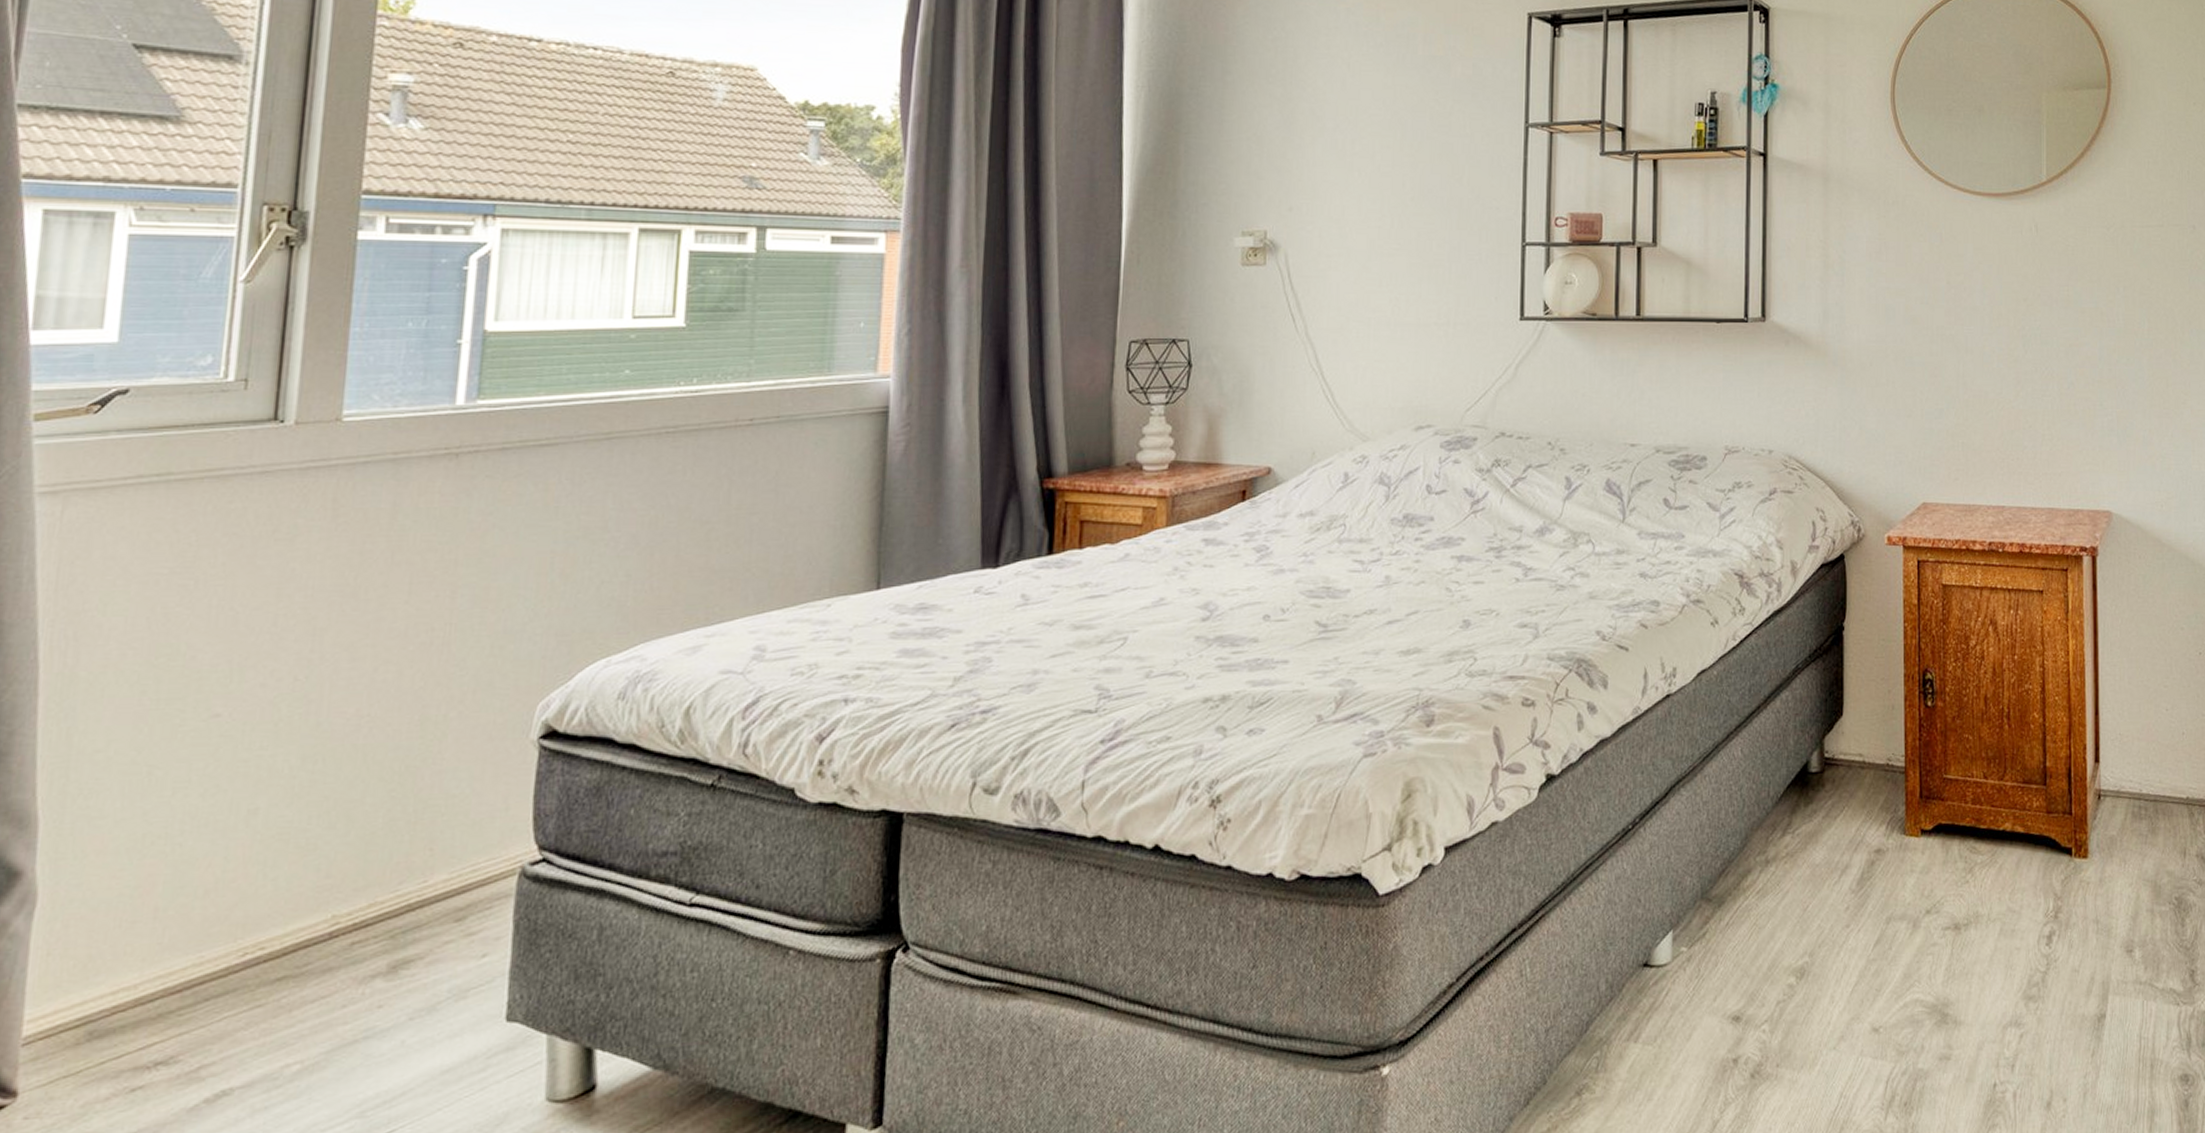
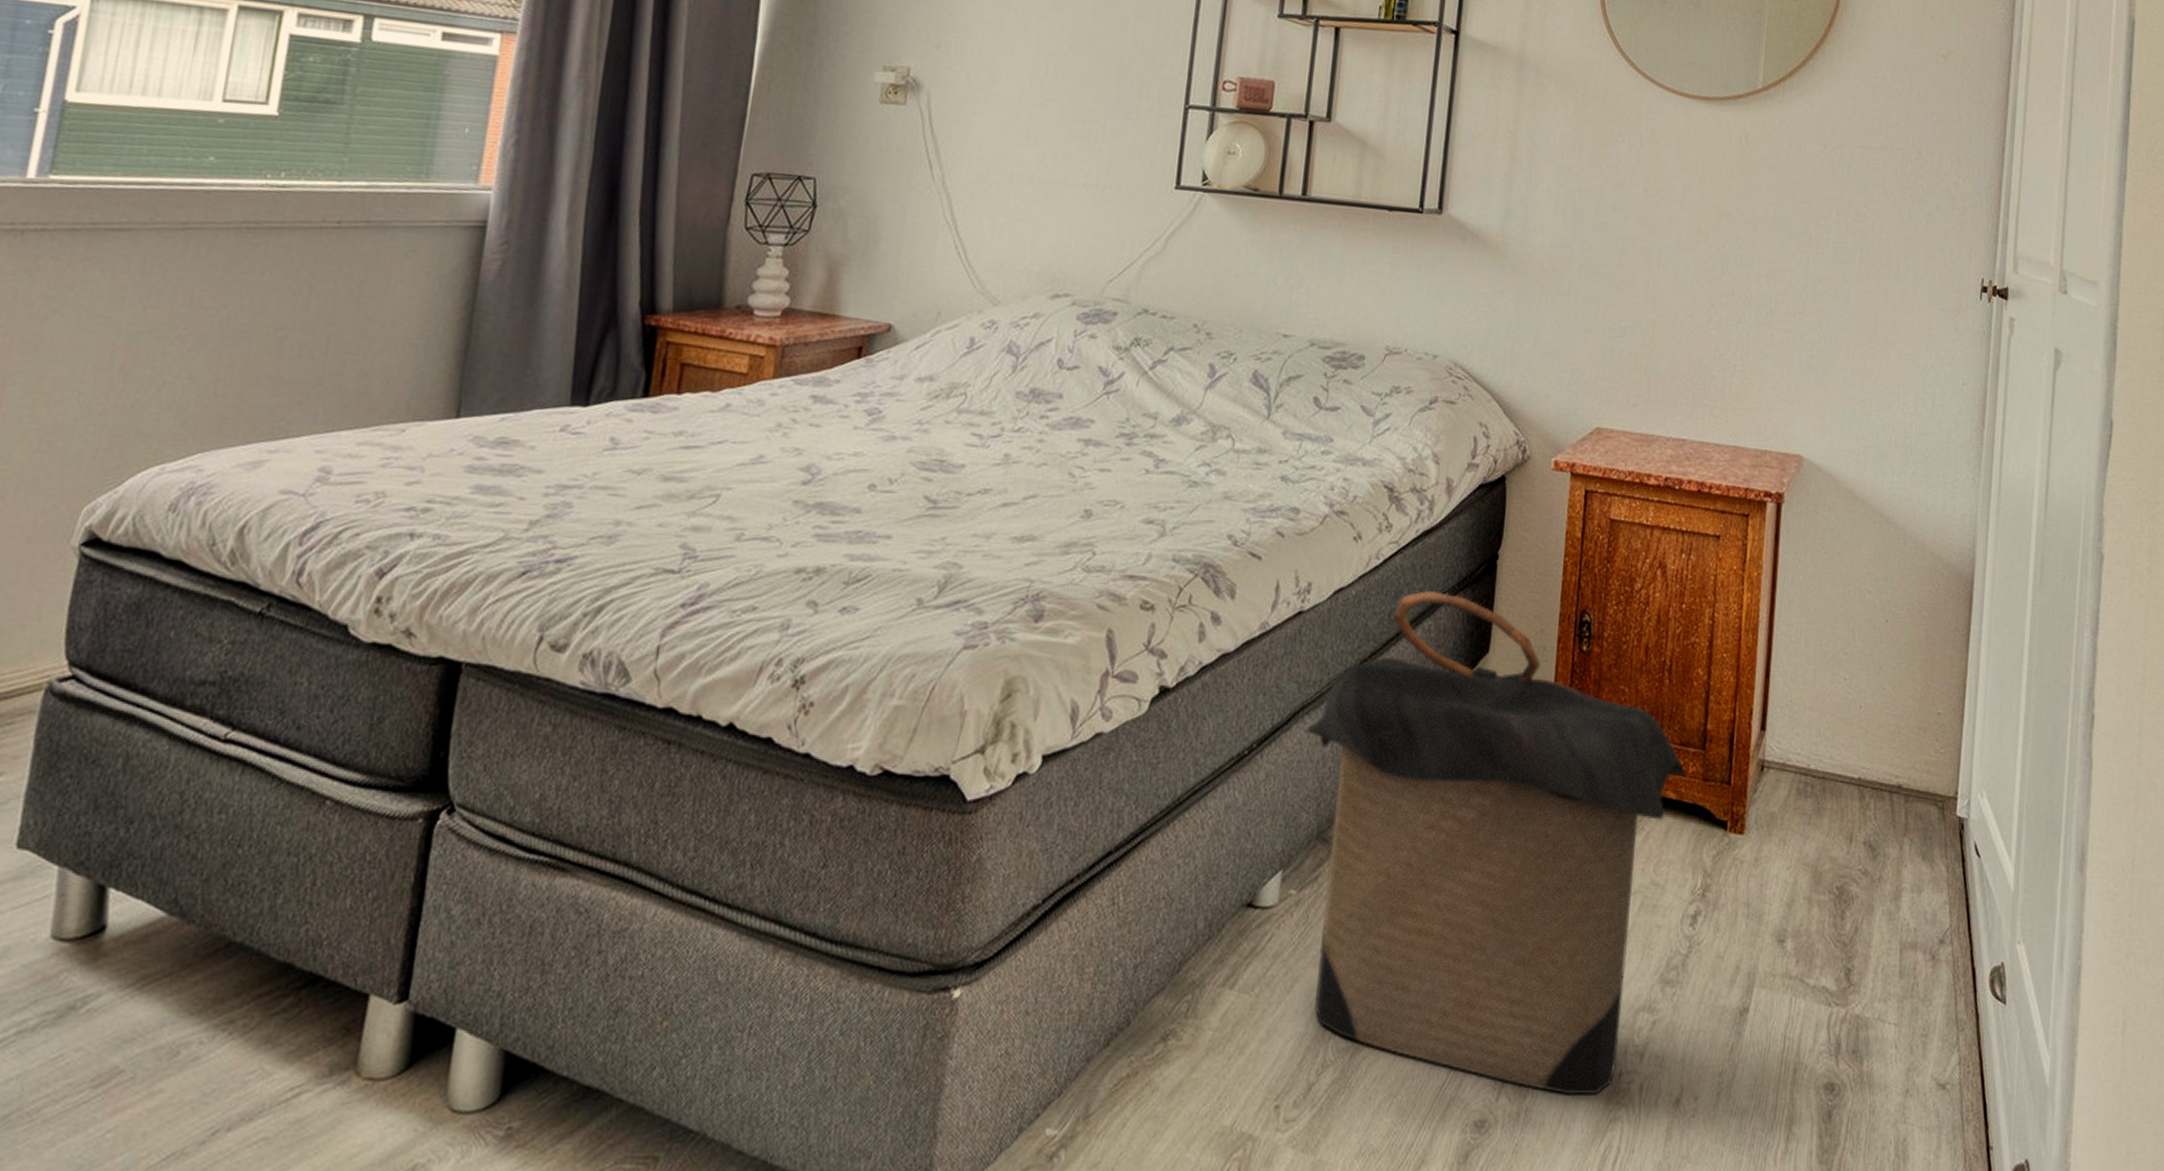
laundry hamper: none [1683,664,2031,1109] -> present [1305,590,1686,1095]

